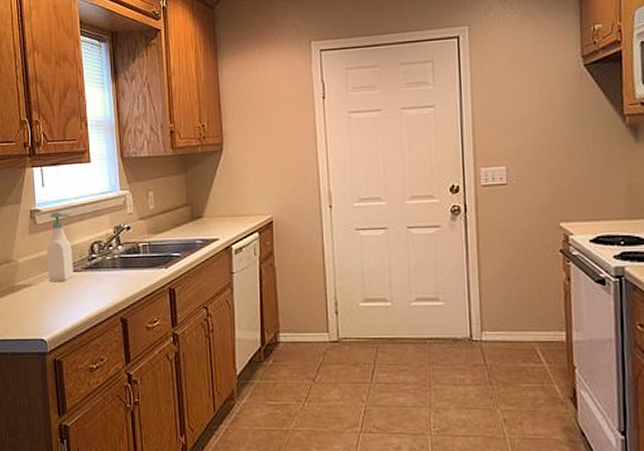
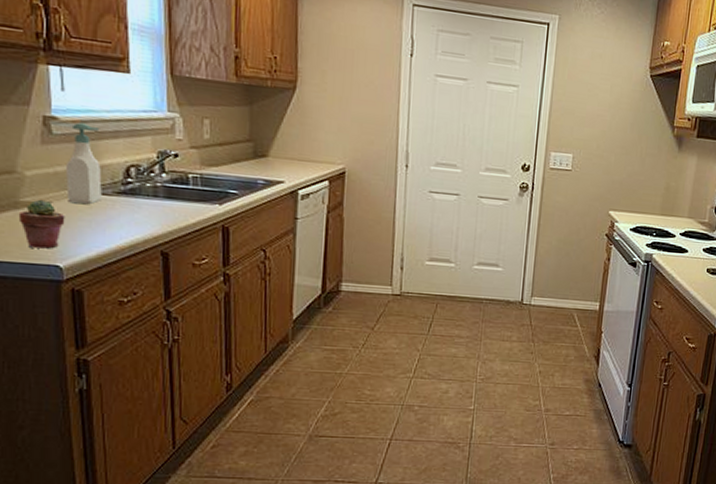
potted succulent: none [14,282,48,325] -> present [18,199,65,249]

